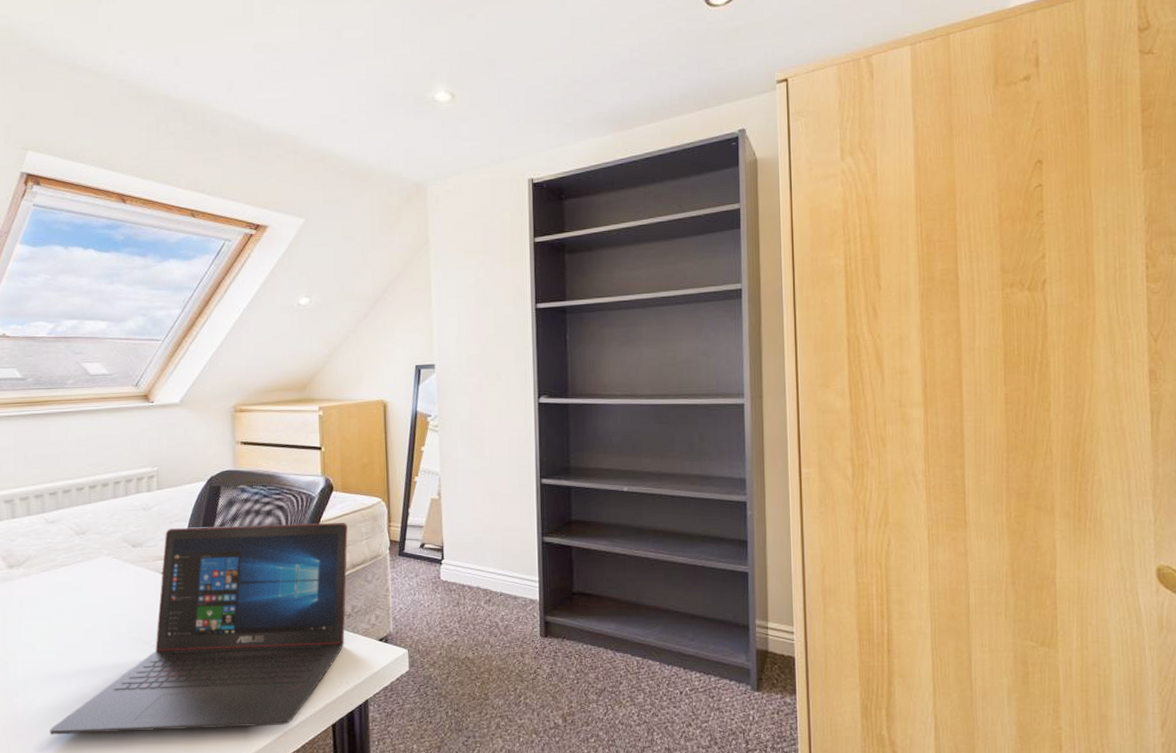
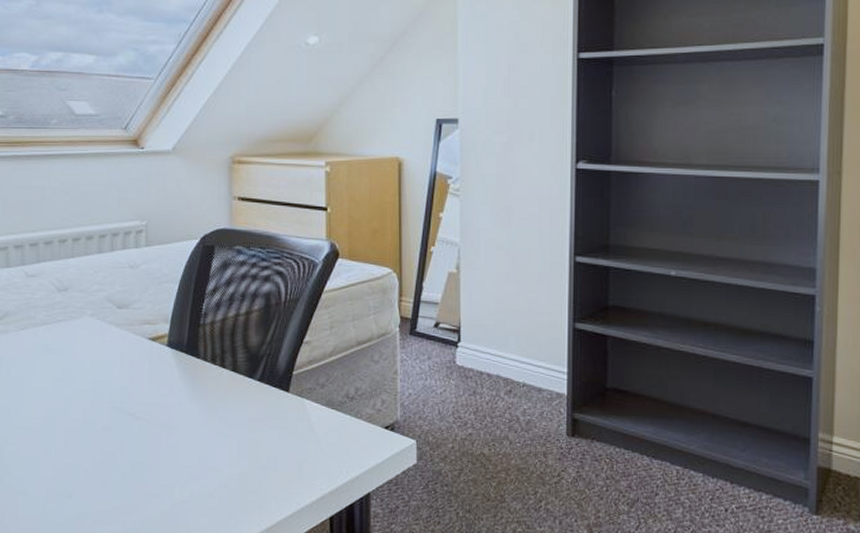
laptop: present [49,523,348,735] -> none [26,289,353,515]

